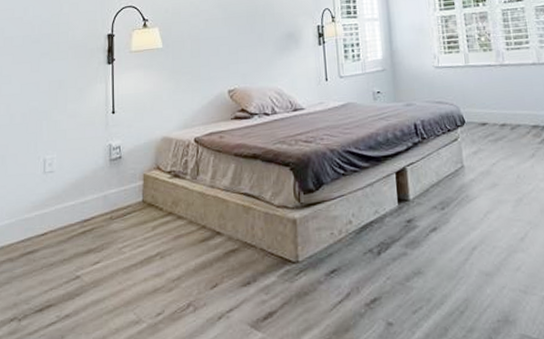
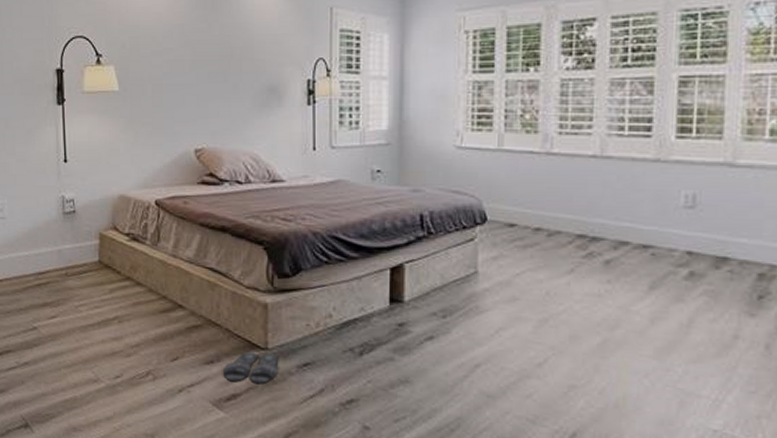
slippers: none [259,266,311,300] -> present [223,352,280,385]

